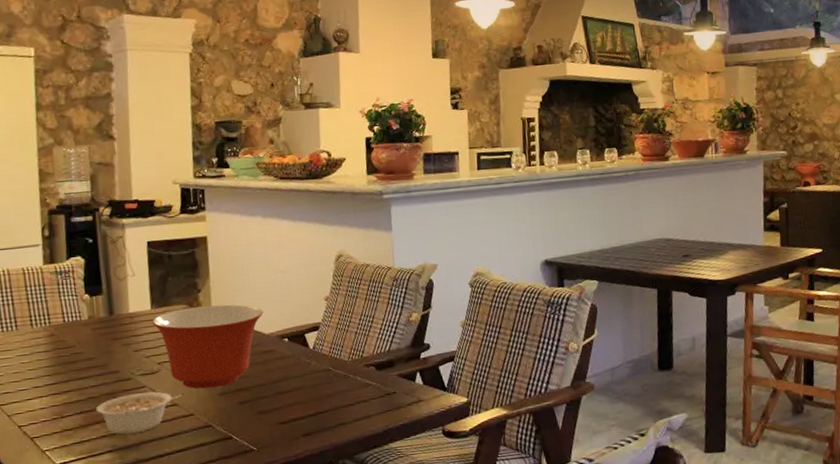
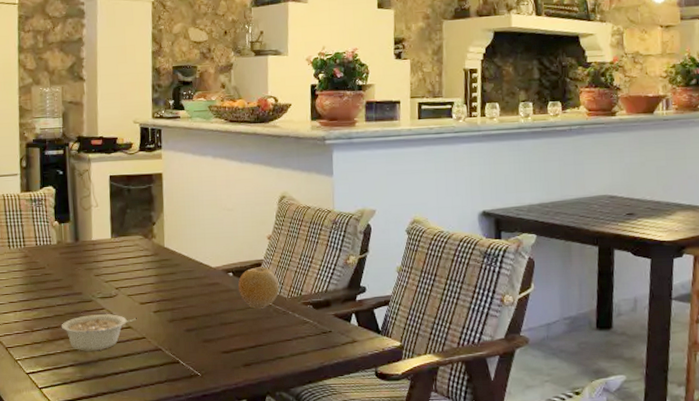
mixing bowl: present [152,304,264,389] -> none [111,237,211,315]
fruit: none [294,330,340,375] -> present [238,267,280,309]

